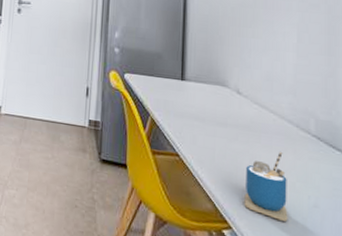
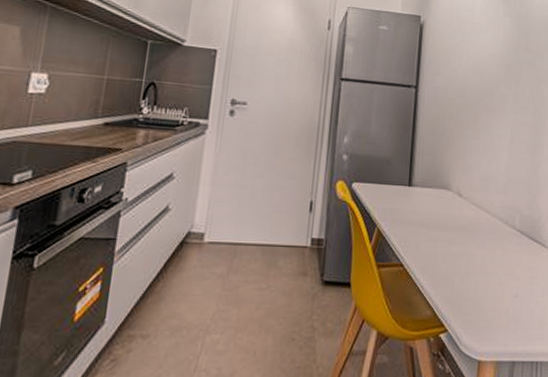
cup: present [244,151,288,221] -> none [459,248,496,315]

